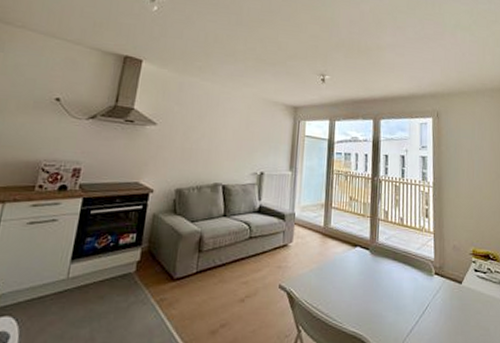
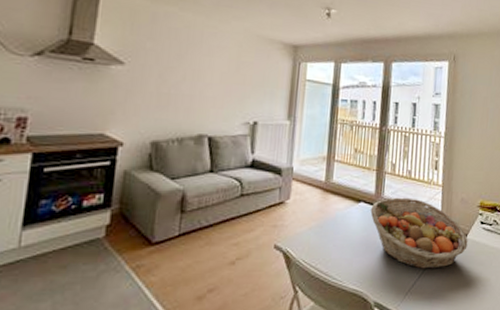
fruit basket: none [366,243,463,315] -> present [370,197,468,269]

